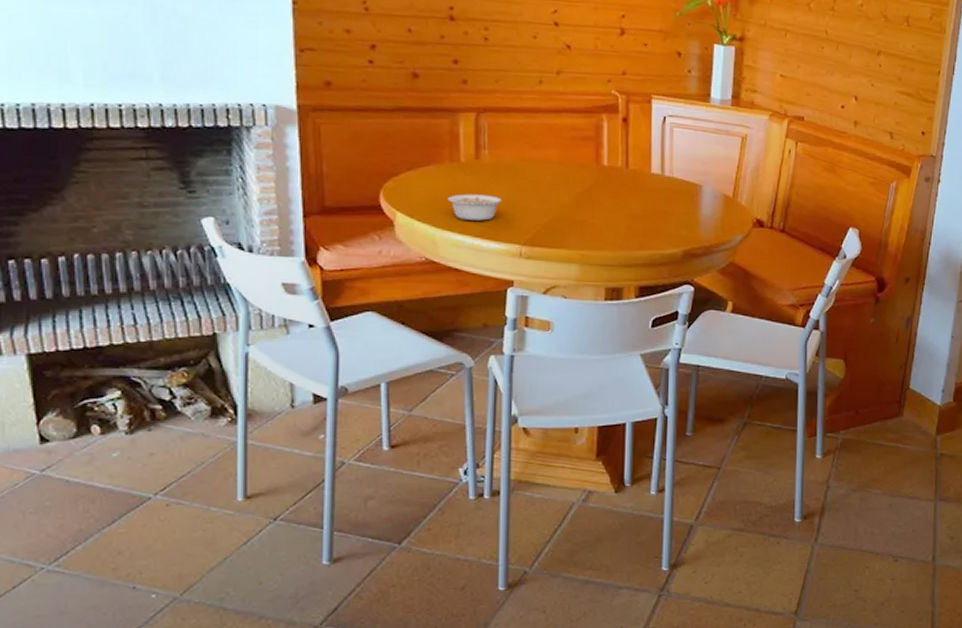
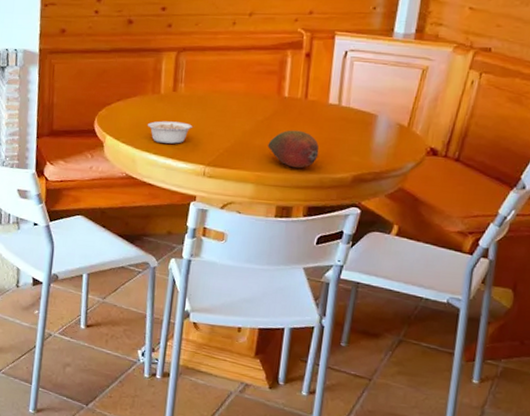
fruit: none [590,202,646,245] -> present [267,130,319,169]

